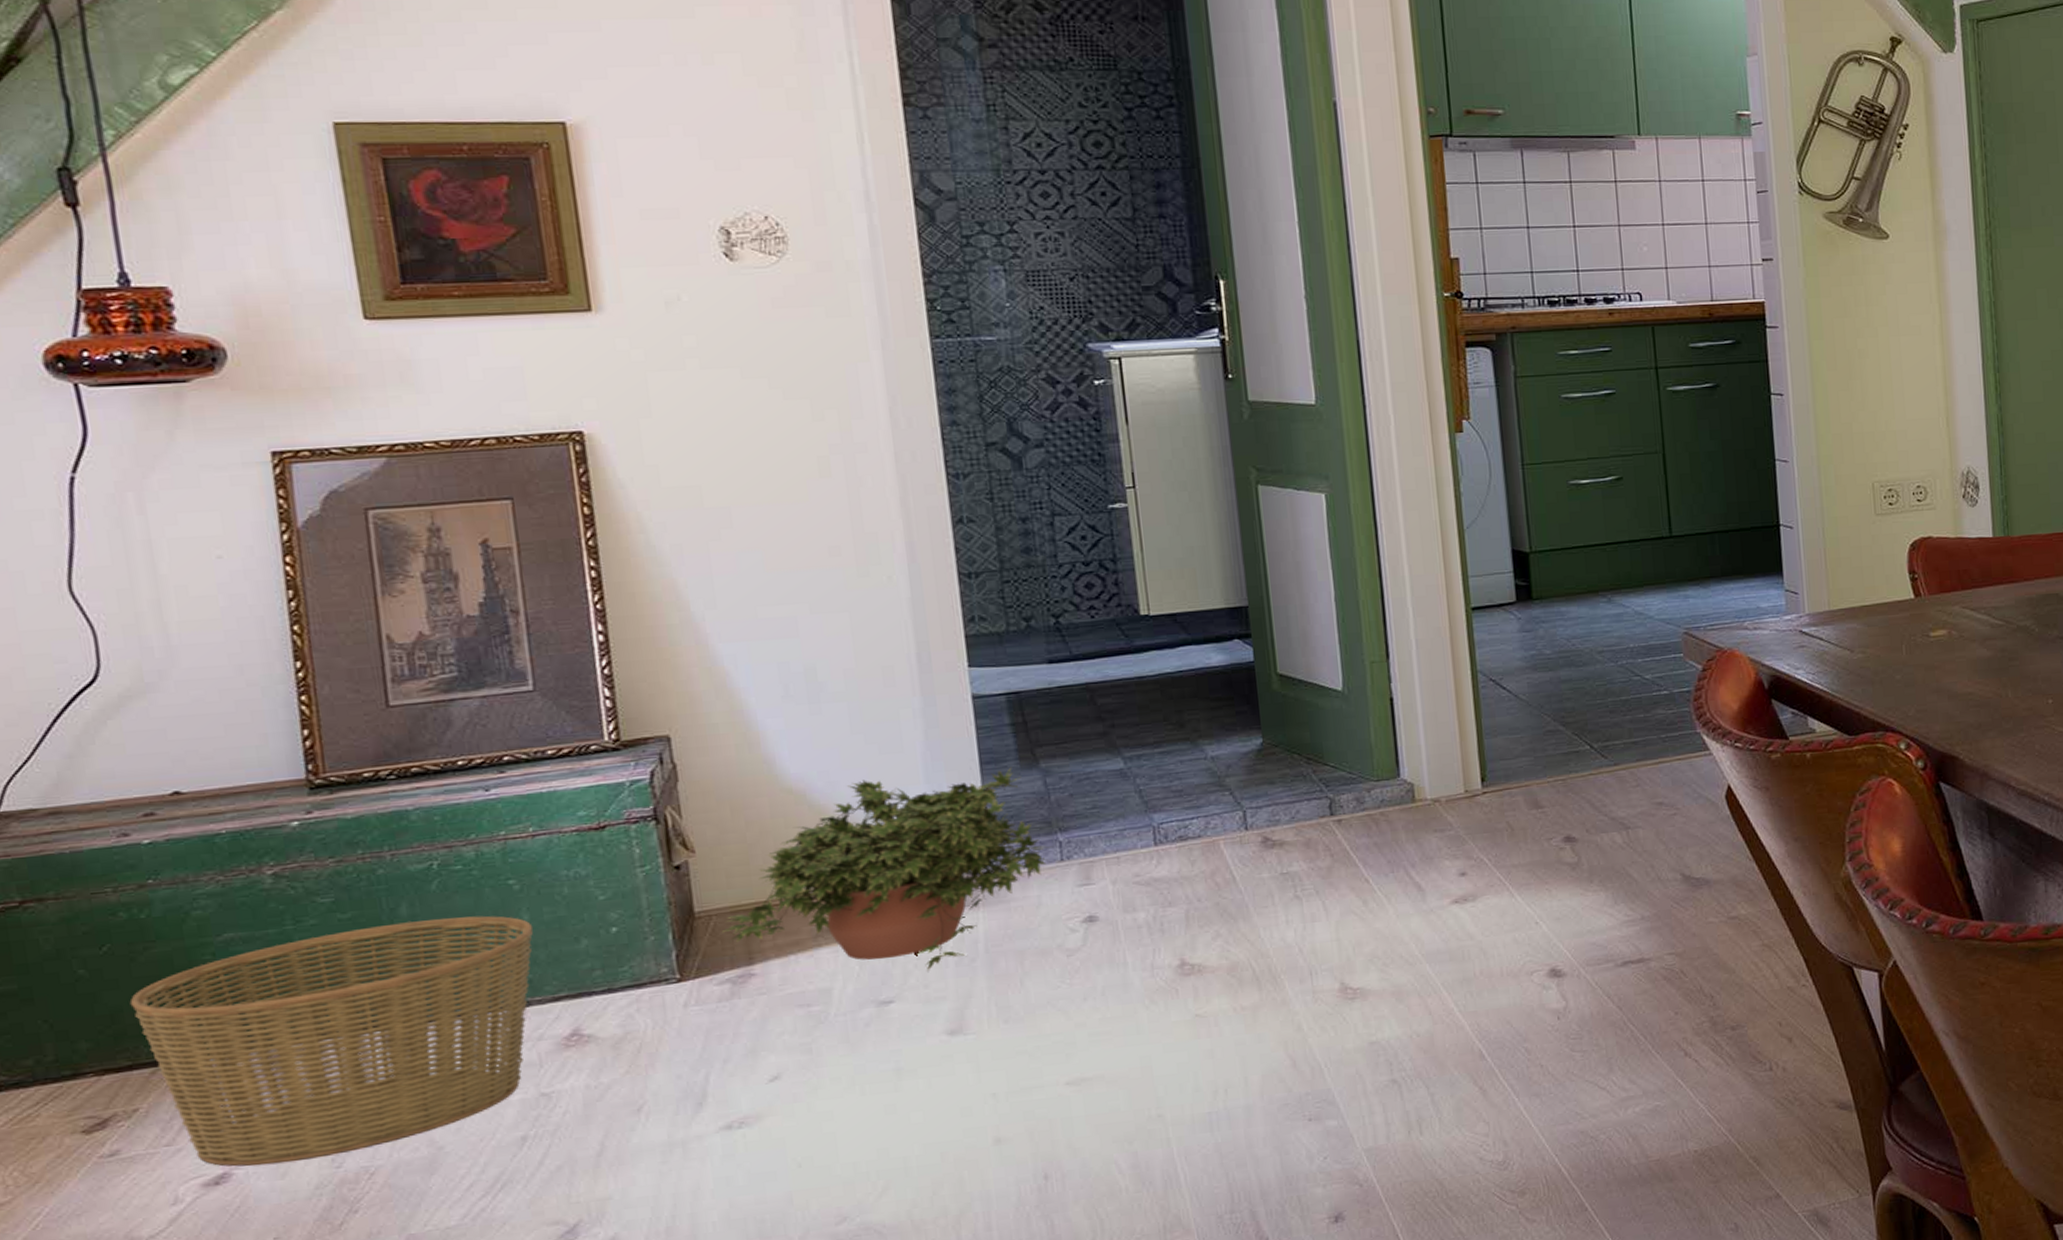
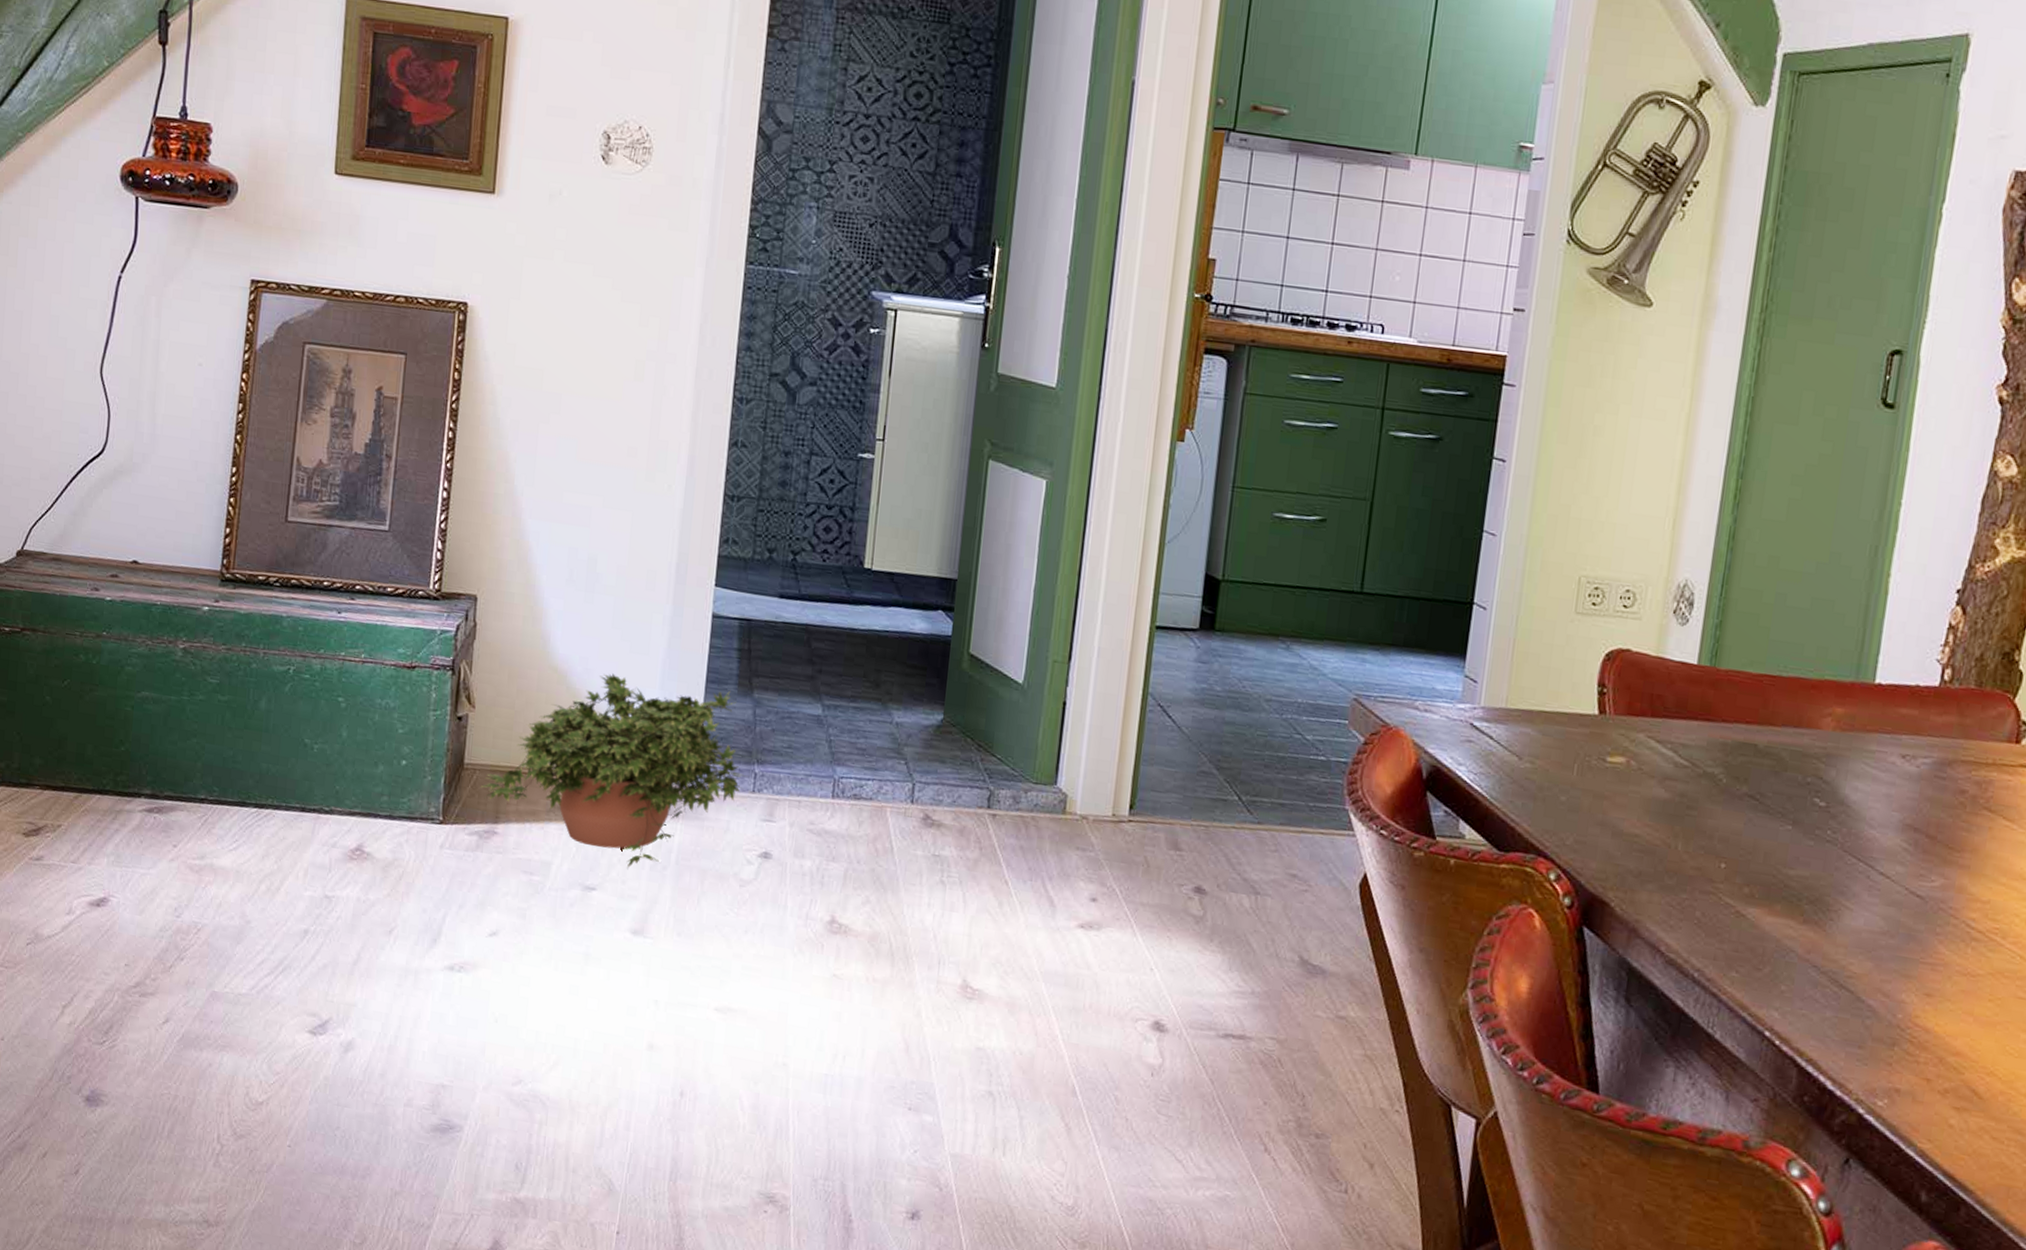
basket: present [129,915,534,1167] -> none [72,710,348,906]

